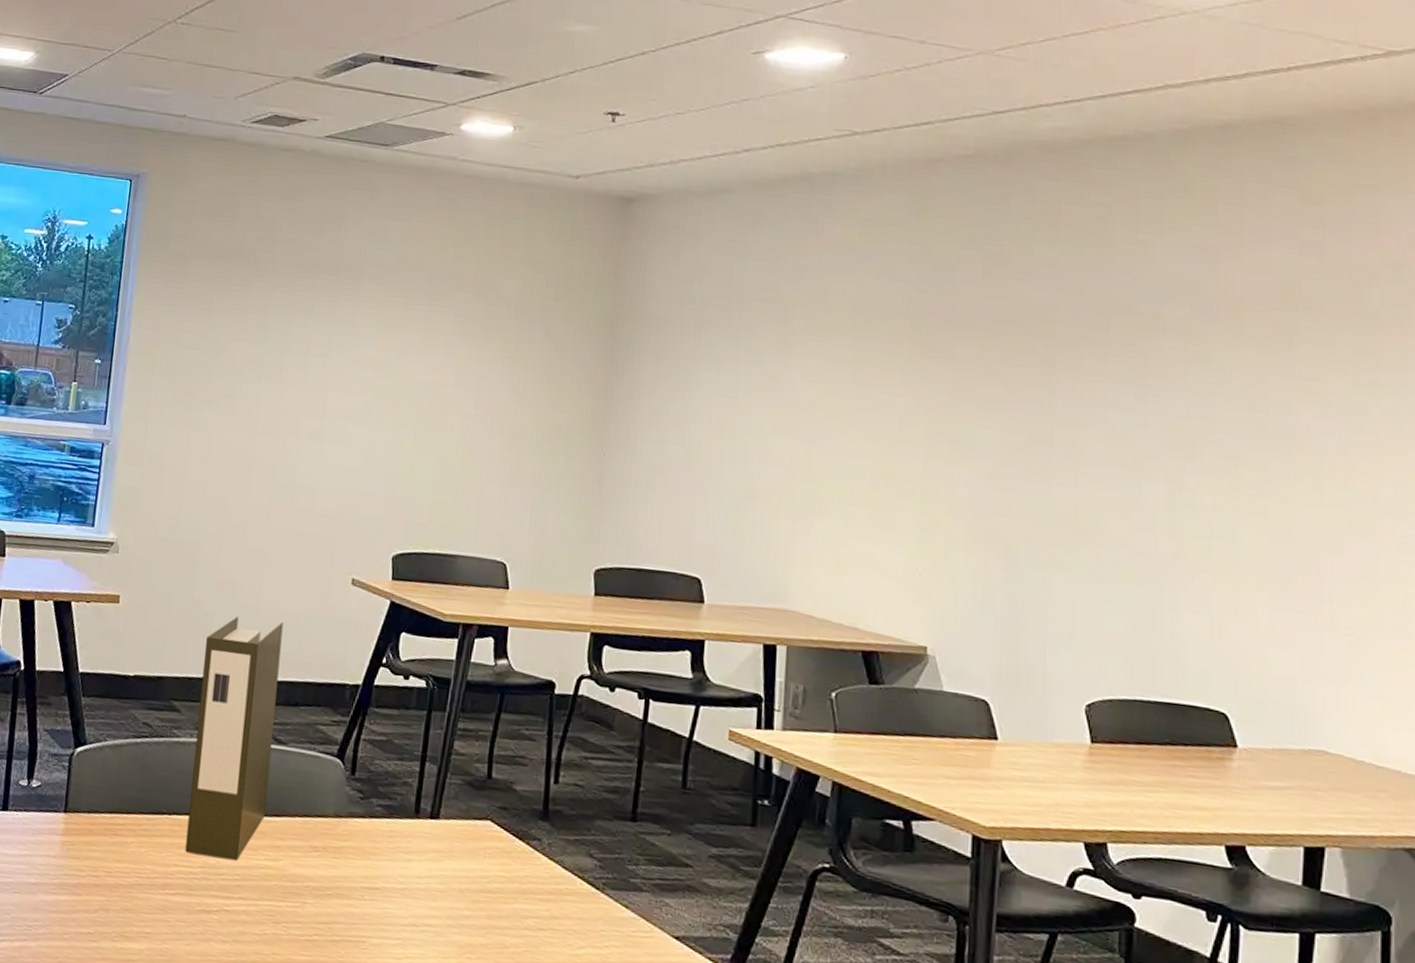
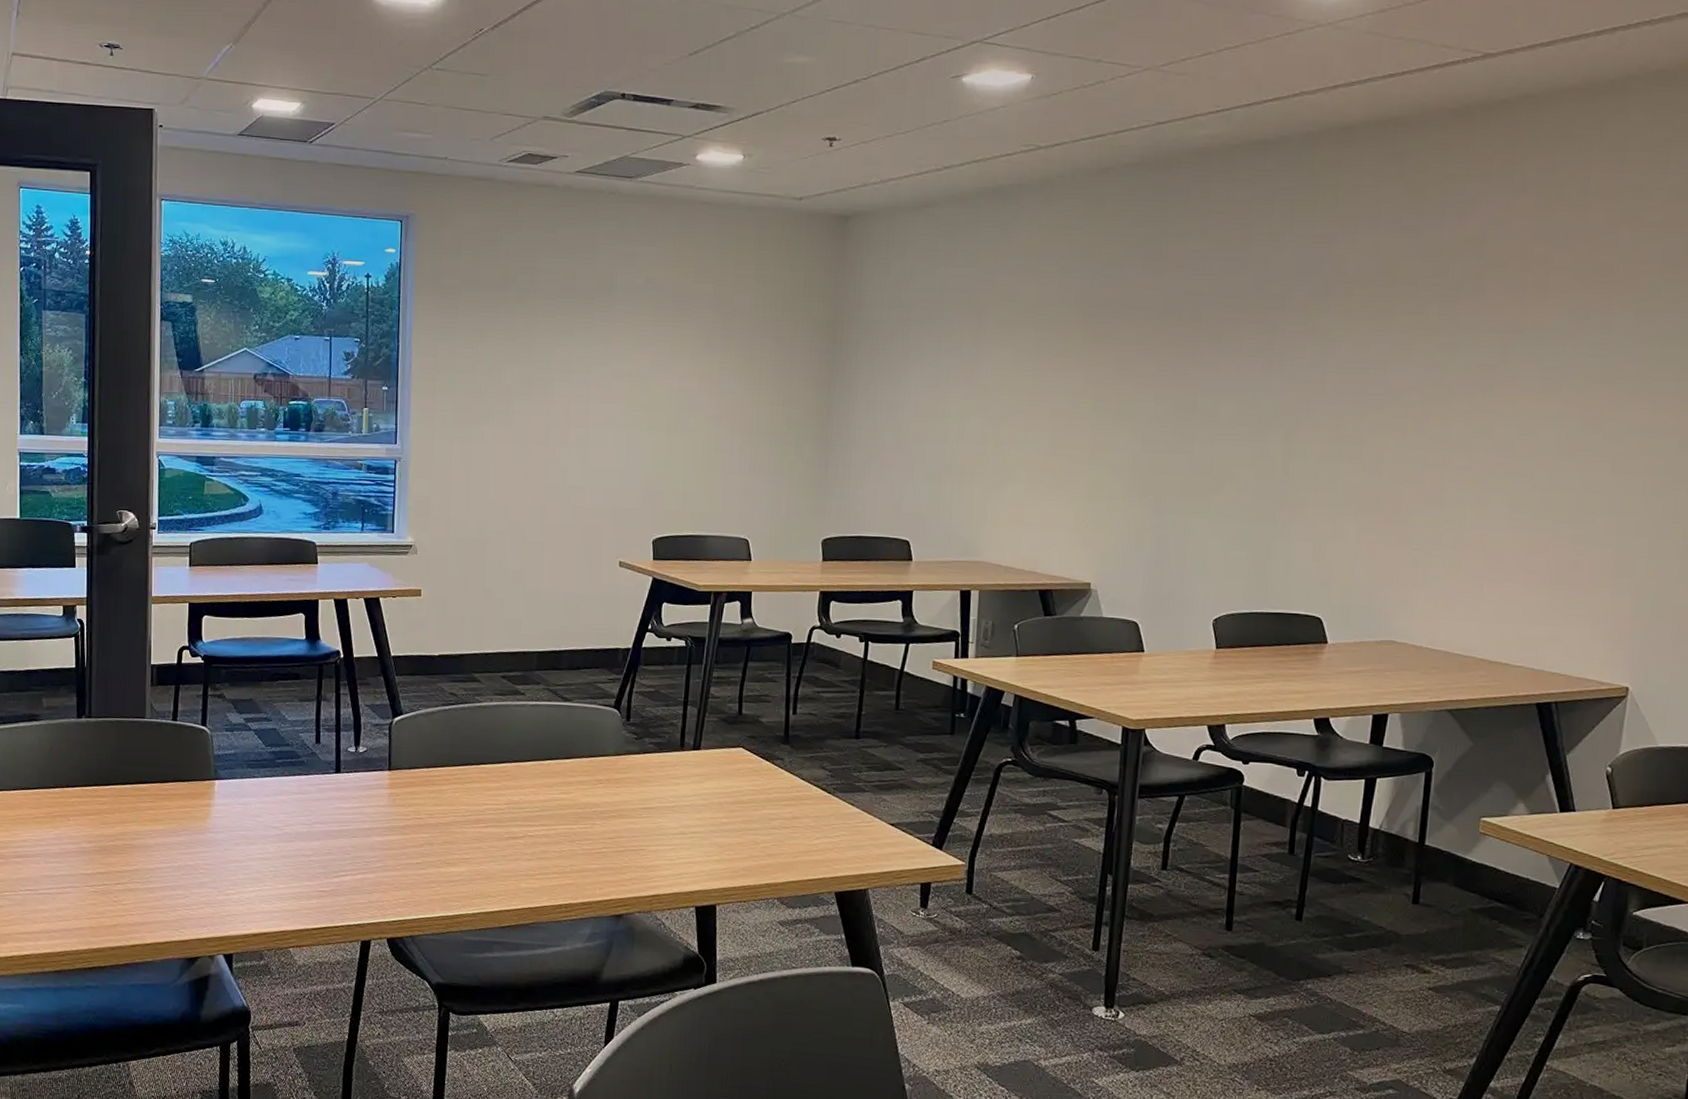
binder: present [185,616,284,860] -> none [492,600,563,796]

